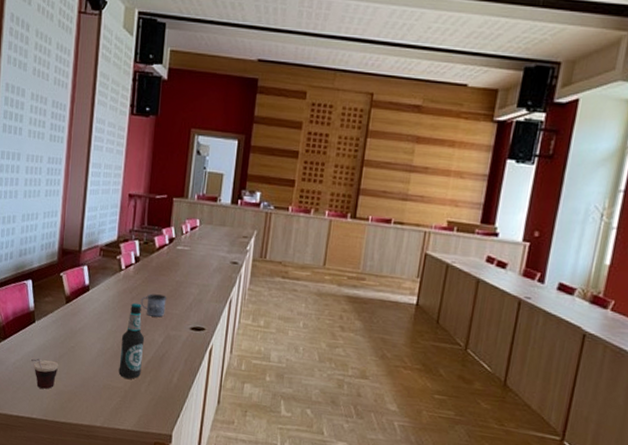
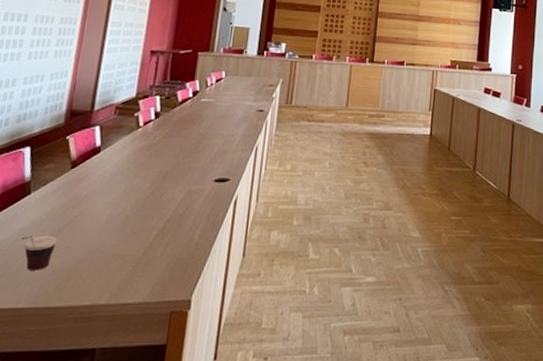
bottle: present [118,302,145,379] -> none [130,160,163,244]
mug: present [140,293,167,317] -> none [159,149,189,173]

